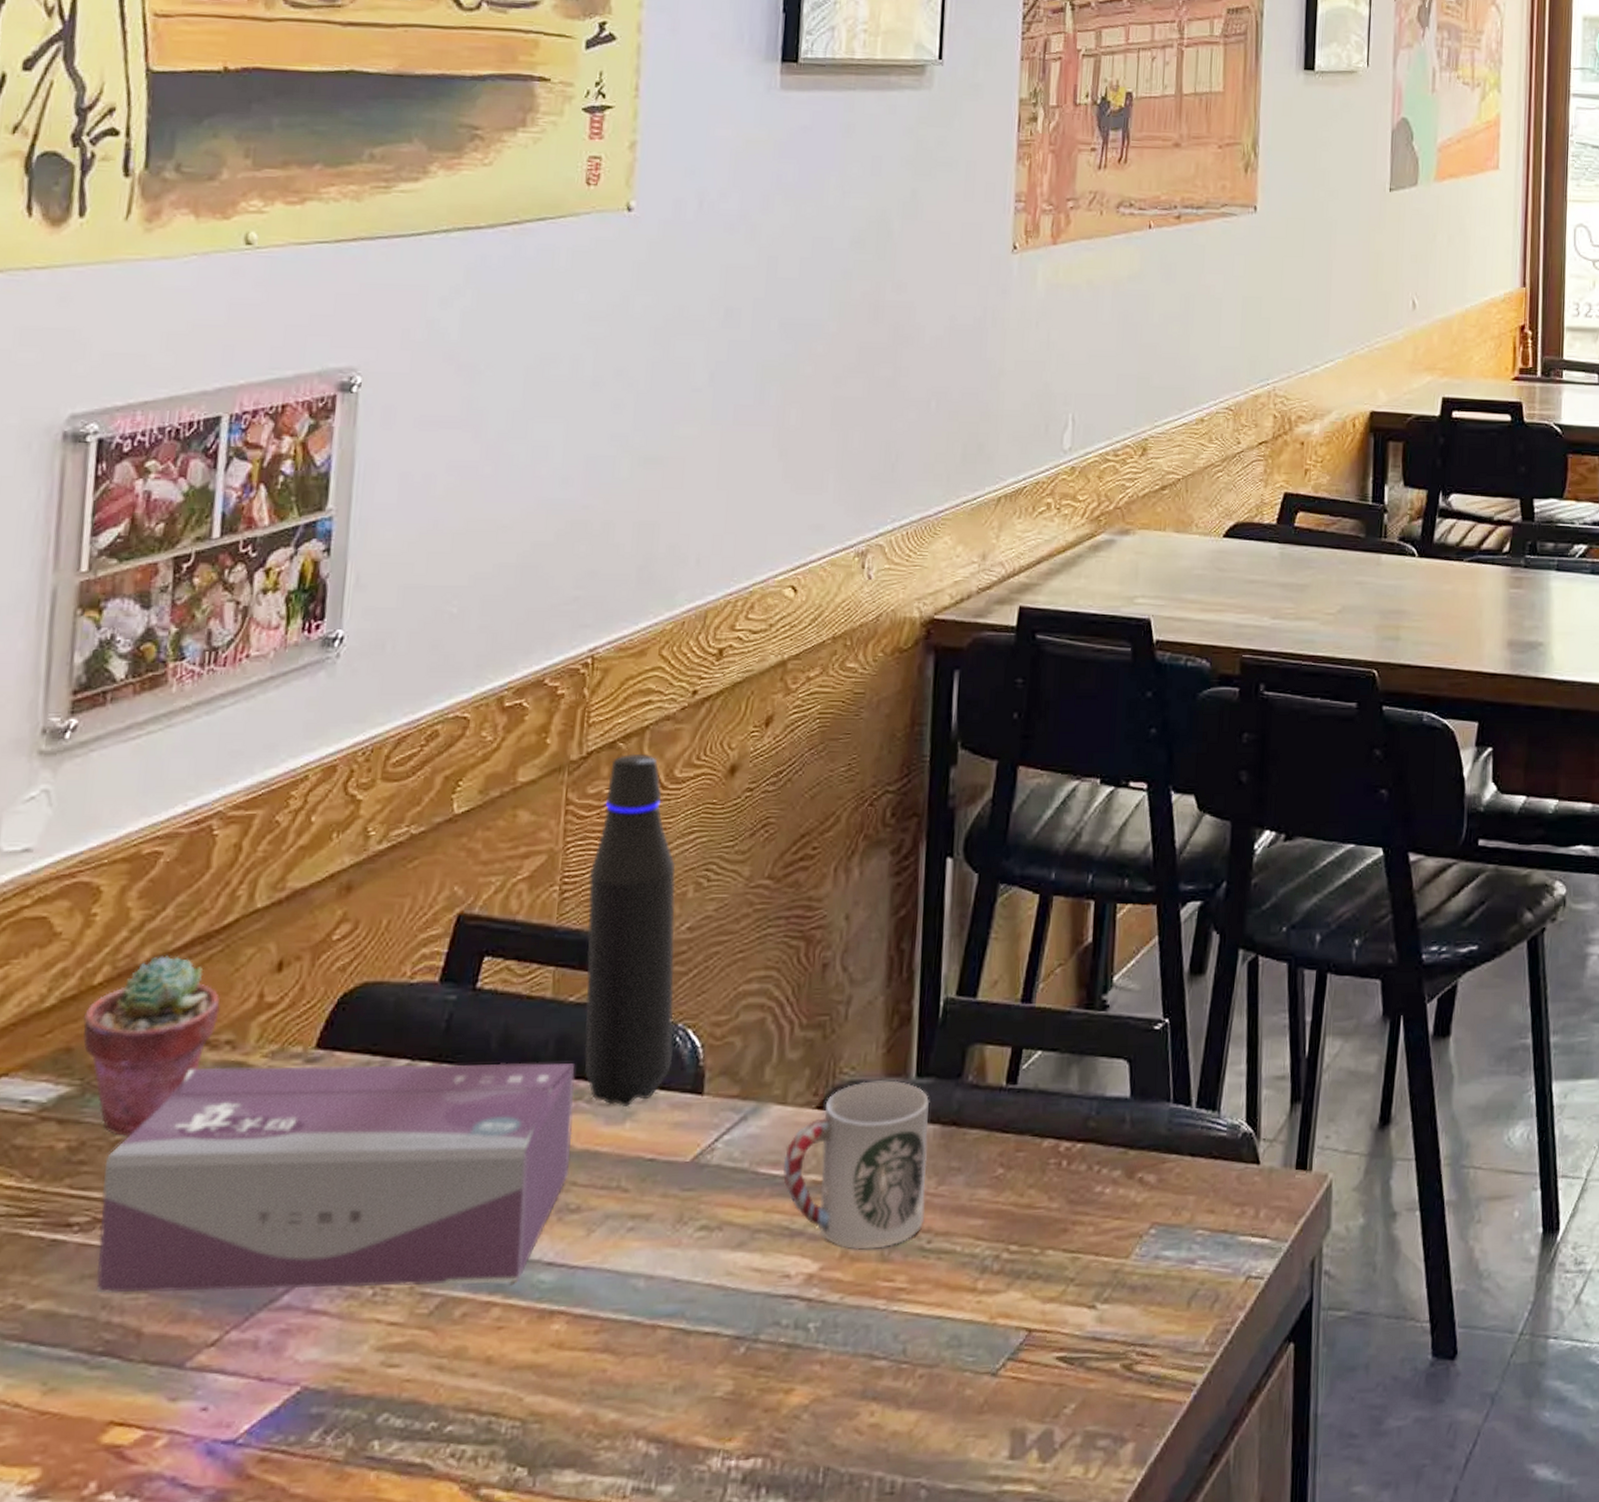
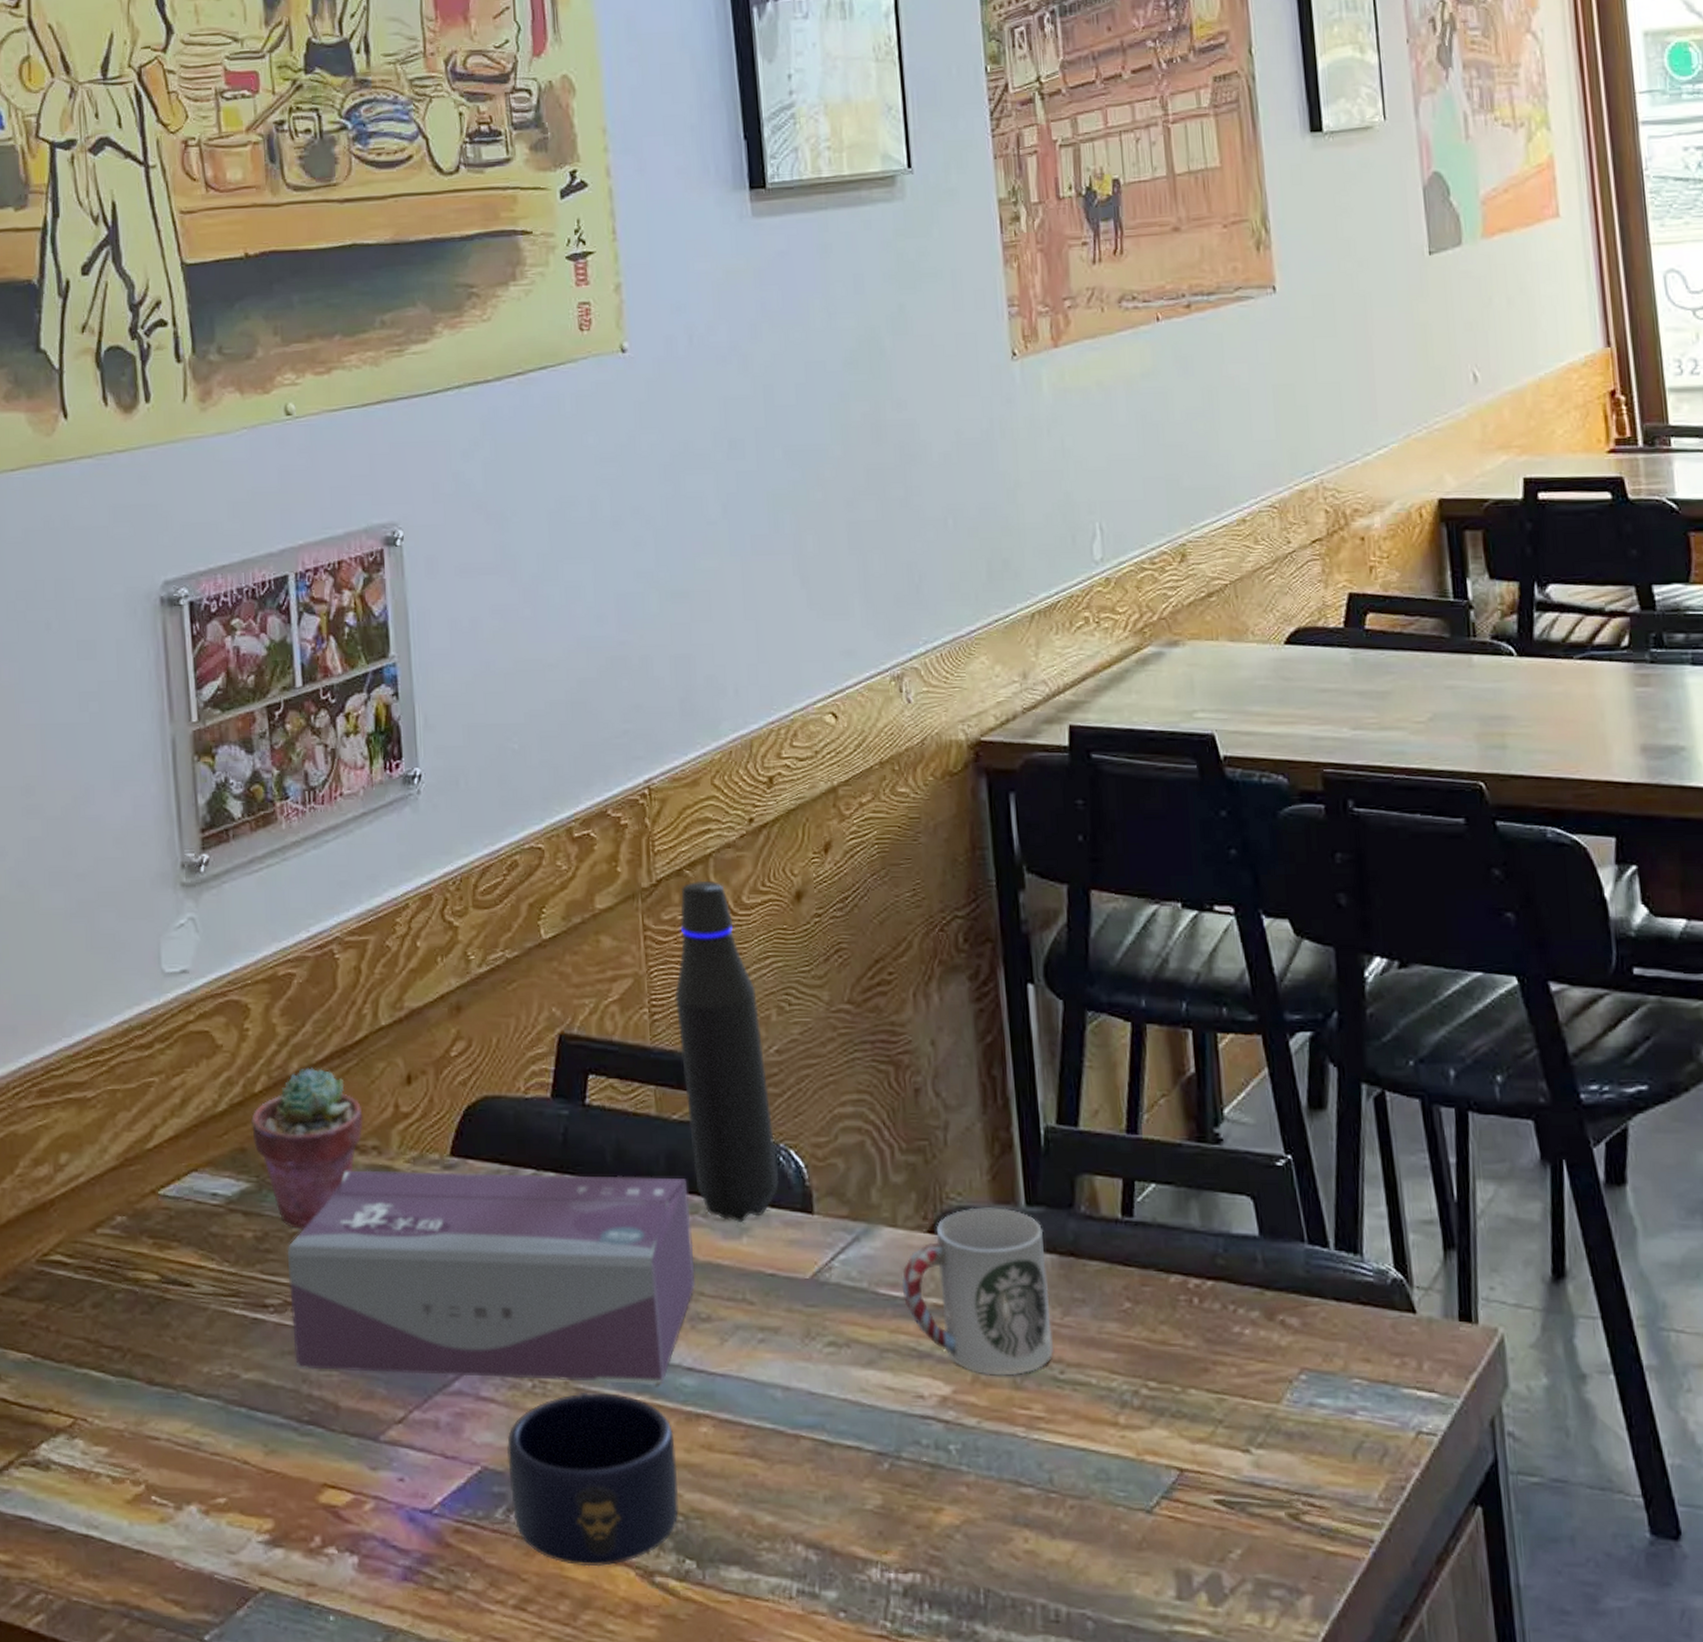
mug: none [331,1296,524,1486] -> present [507,1393,679,1567]

